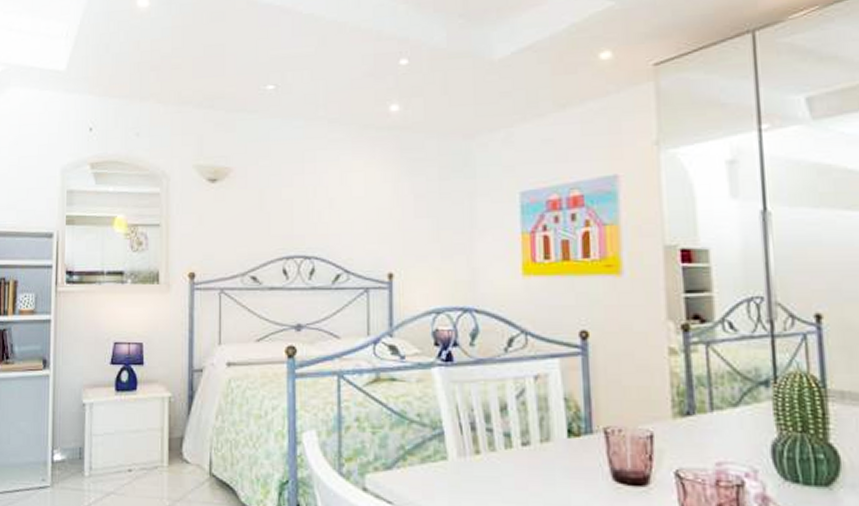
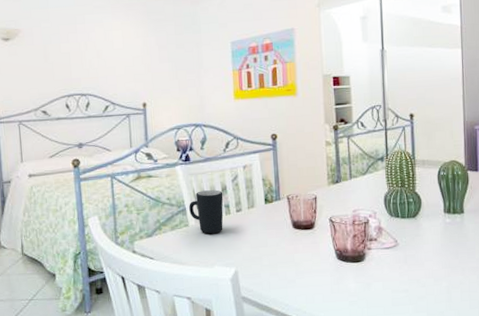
mug: none [449,407,502,475] -> present [189,190,224,234]

